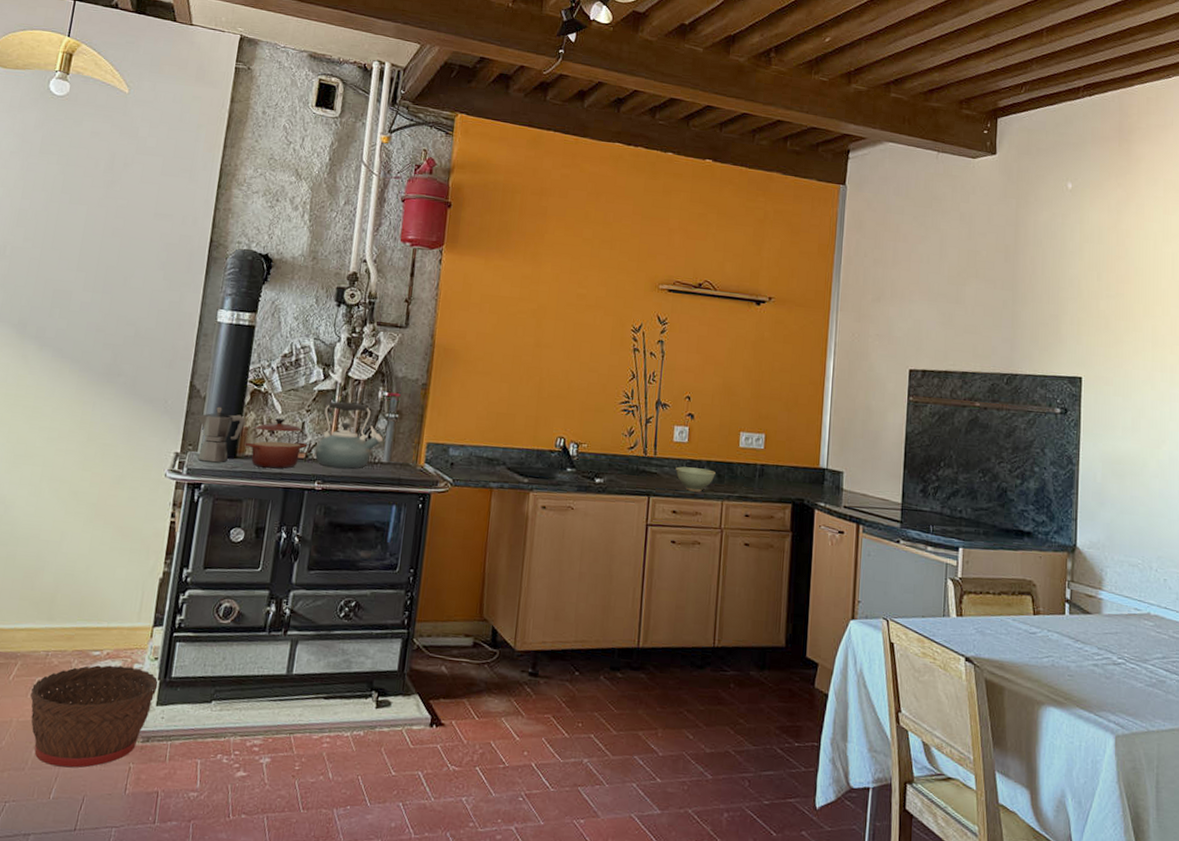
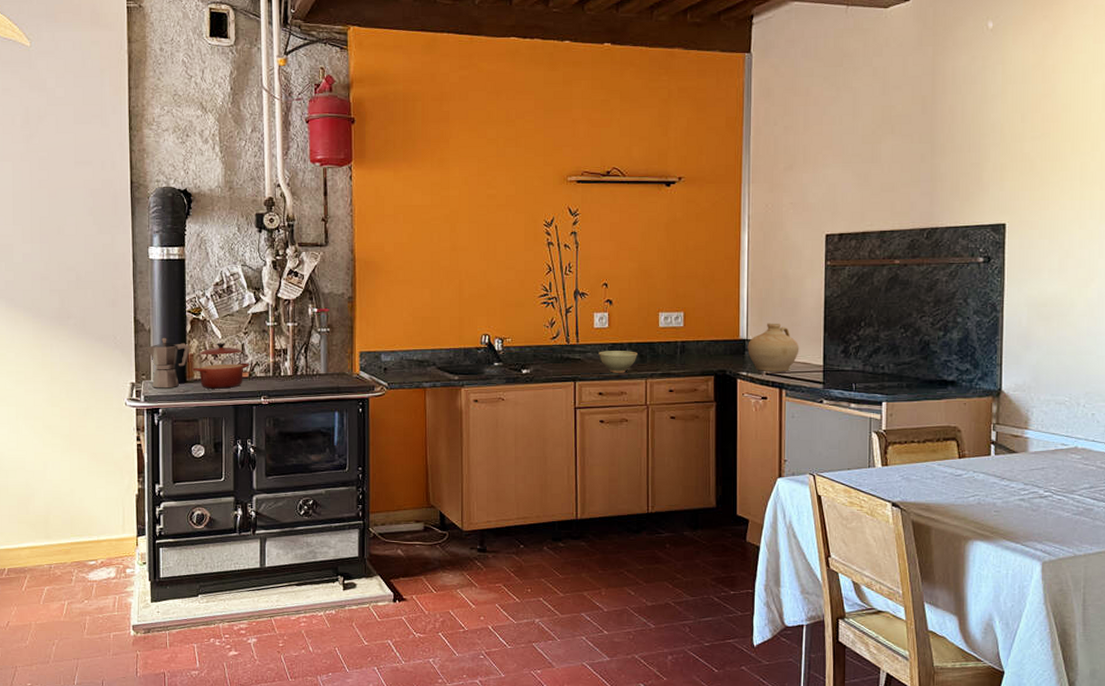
basket: present [30,665,159,768] -> none [42,572,150,658]
kettle: present [314,401,383,469] -> none [257,321,318,383]
ceramic jug: none [827,453,879,506] -> present [748,323,800,371]

